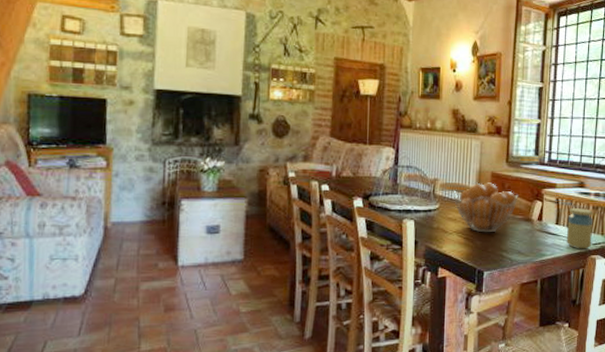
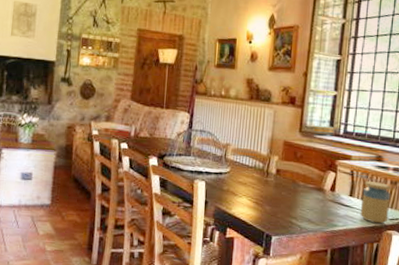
fruit basket: present [453,182,518,233] -> none [244,150,311,200]

